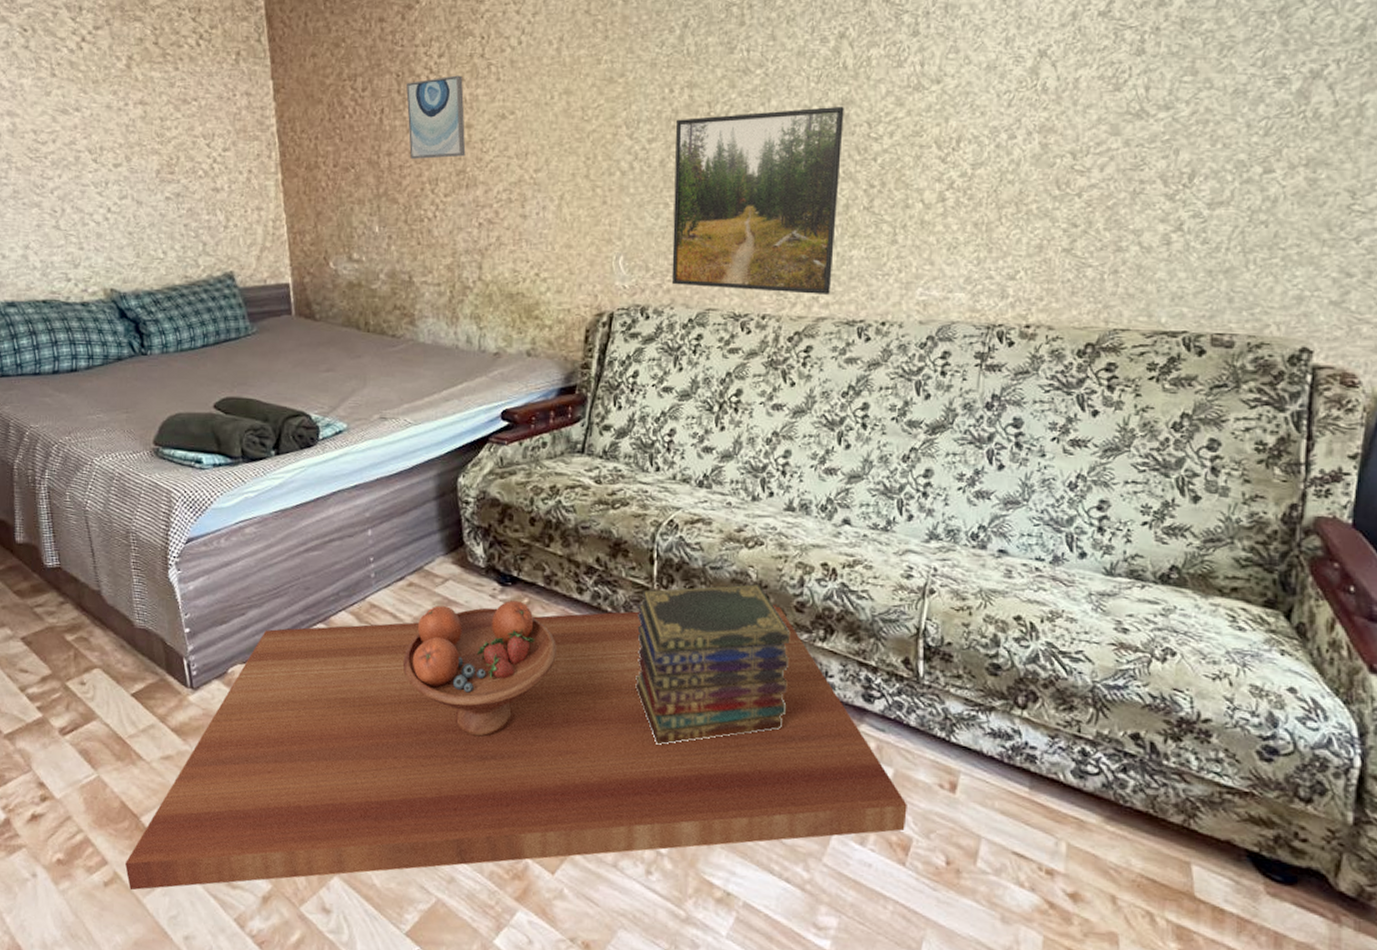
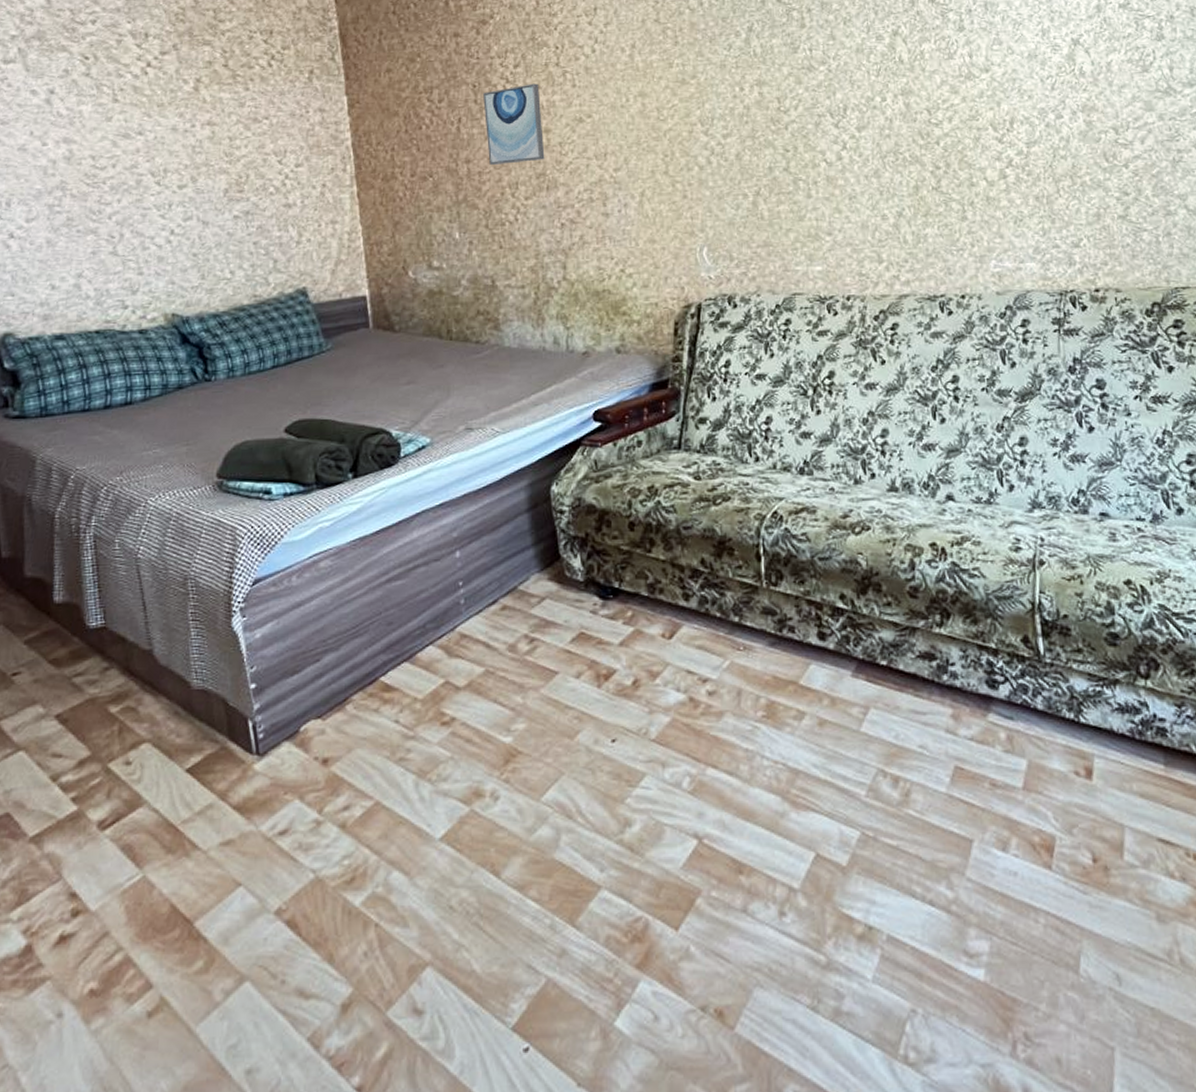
coffee table: present [125,604,907,891] -> none [174,591,1047,1019]
fruit bowl: present [402,601,557,737] -> none [498,615,665,775]
book stack: present [635,584,791,746] -> none [748,572,911,763]
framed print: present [671,106,844,294] -> none [749,96,910,273]

